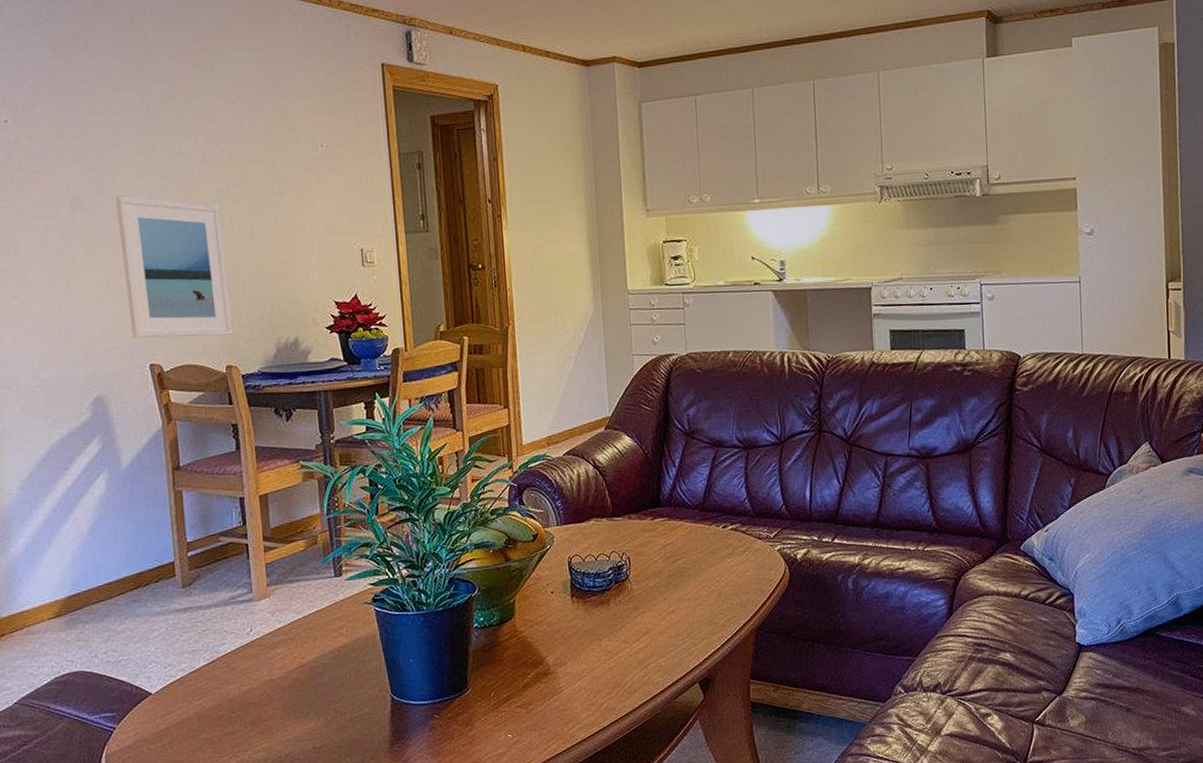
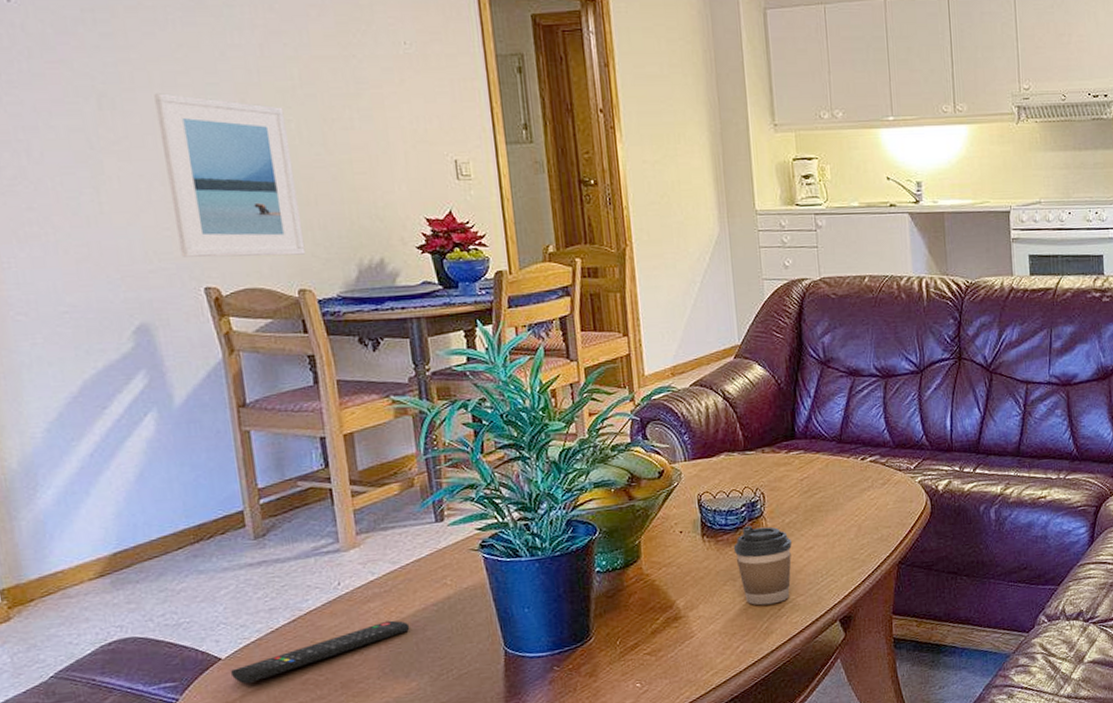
remote control: none [159,665,310,718] -> present [231,620,410,684]
coffee cup: none [600,588,655,665] -> present [733,526,792,606]

